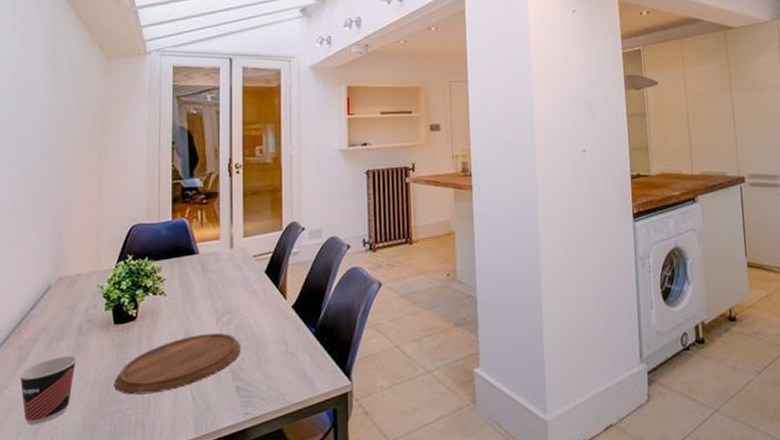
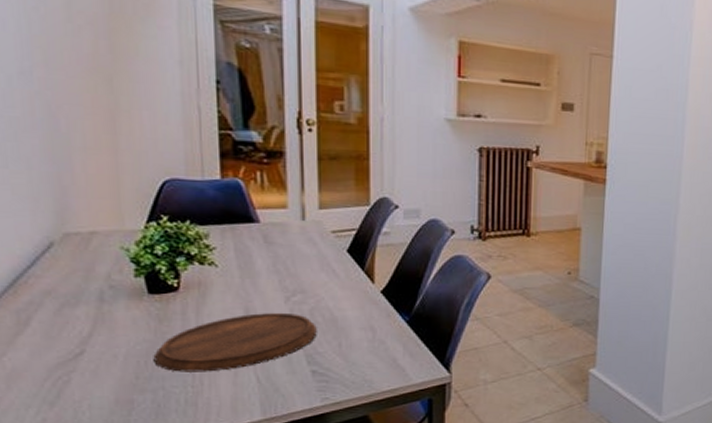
cup: present [19,355,78,425] -> none [21,324,102,396]

